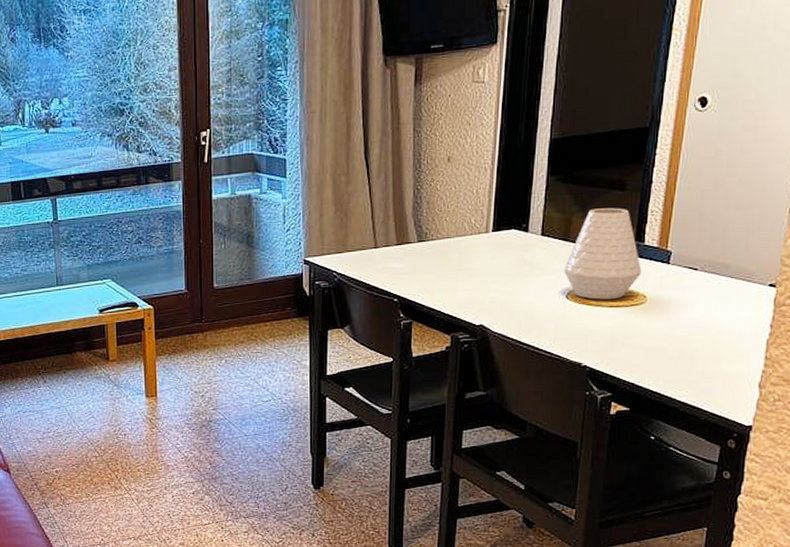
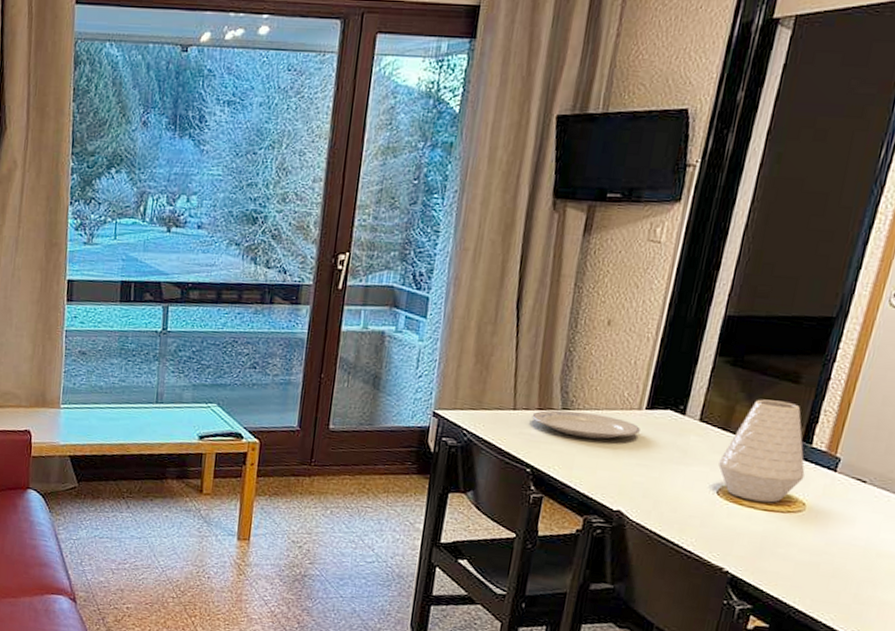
plate: none [392,241,490,264] -> present [532,410,640,439]

